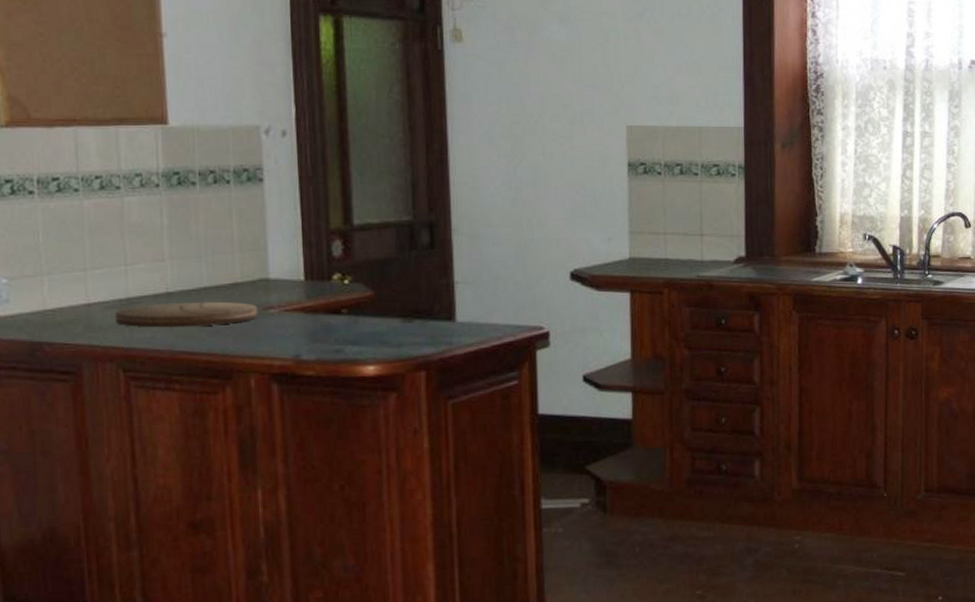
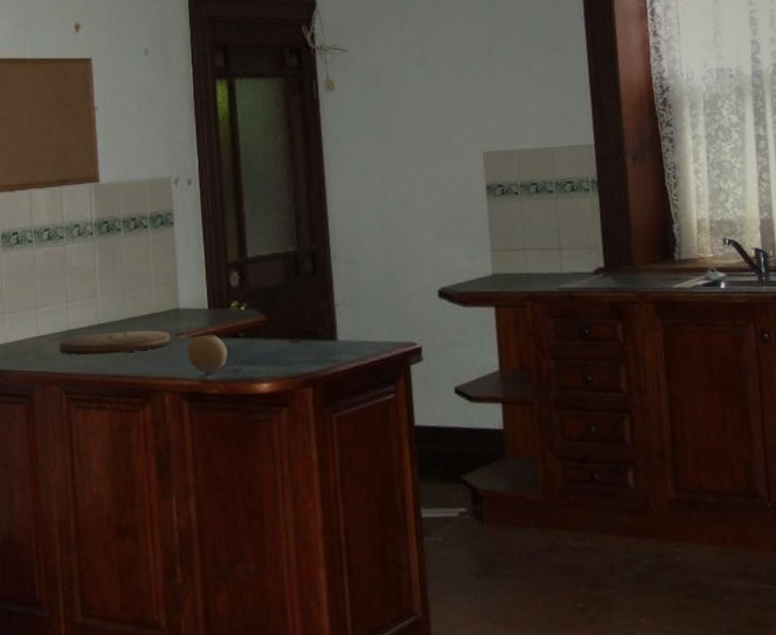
fruit: none [277,309,327,353] -> present [187,334,228,374]

